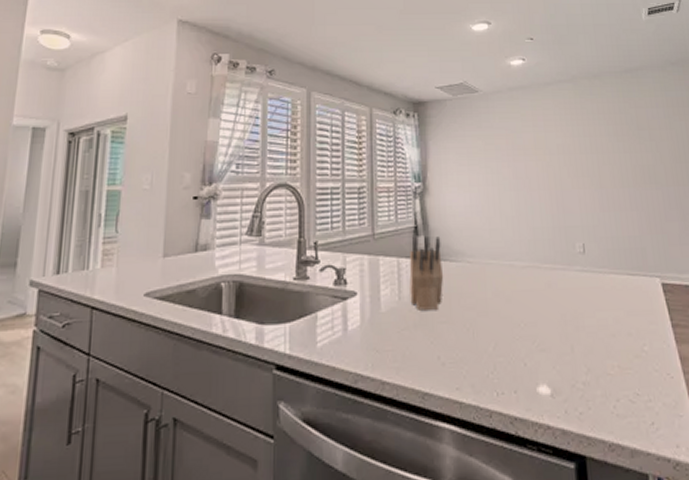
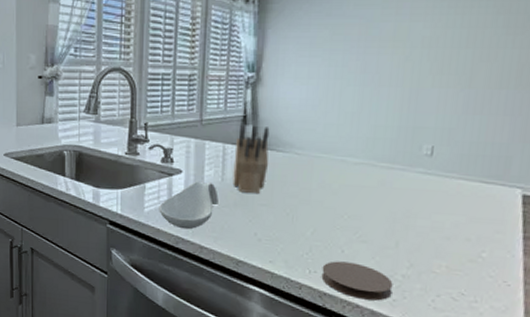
spoon rest: none [333,302,397,363] -> present [159,181,219,230]
coaster: none [508,376,578,418] -> present [321,261,393,301]

